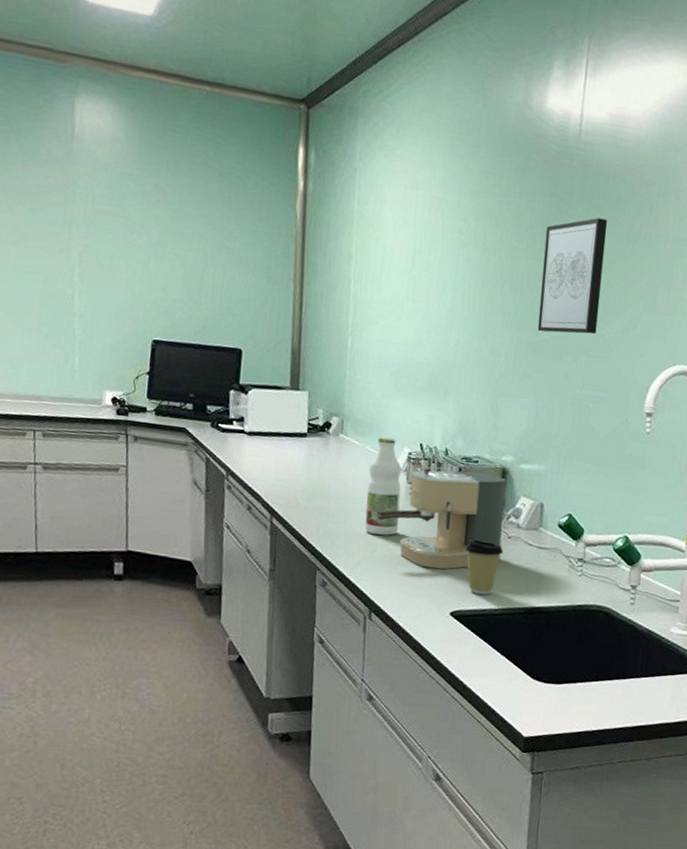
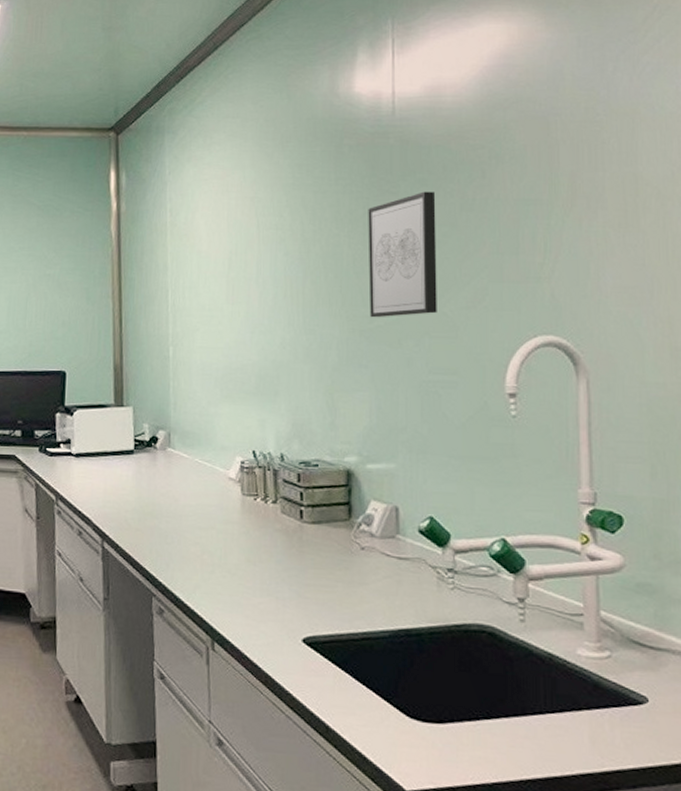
beverage bottle: present [365,437,401,536] -> none [199,447,237,554]
coffee maker: present [376,466,506,569] -> none [211,474,356,589]
coffee cup: present [465,539,504,595] -> none [312,552,358,617]

